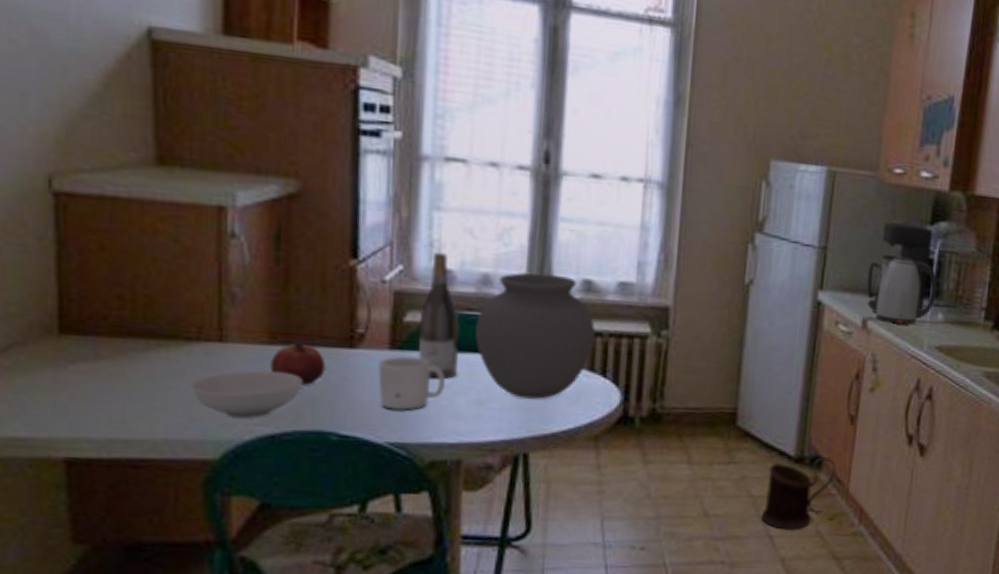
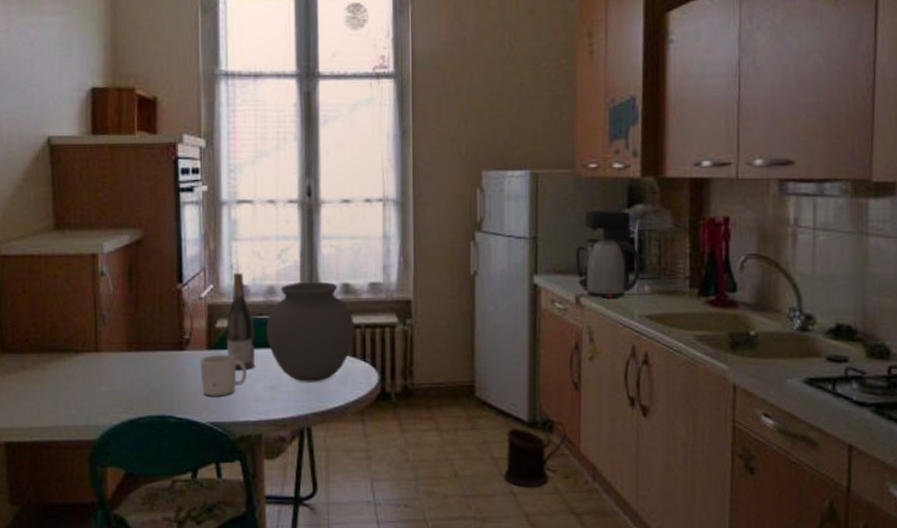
bowl: present [191,370,302,418] -> none [80,372,150,408]
fruit: present [270,341,326,385] -> none [128,348,165,380]

